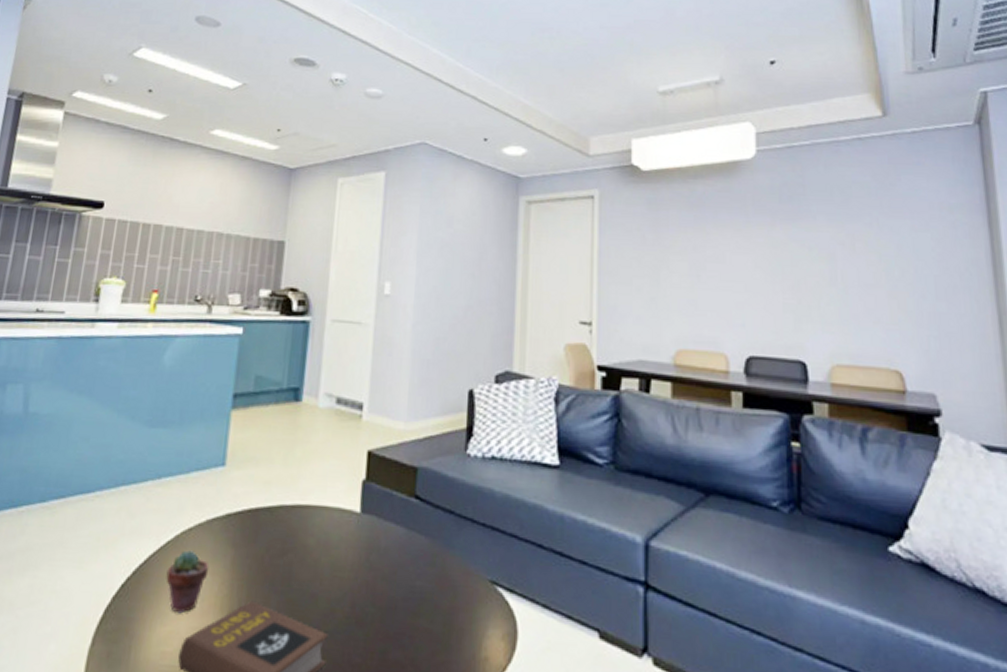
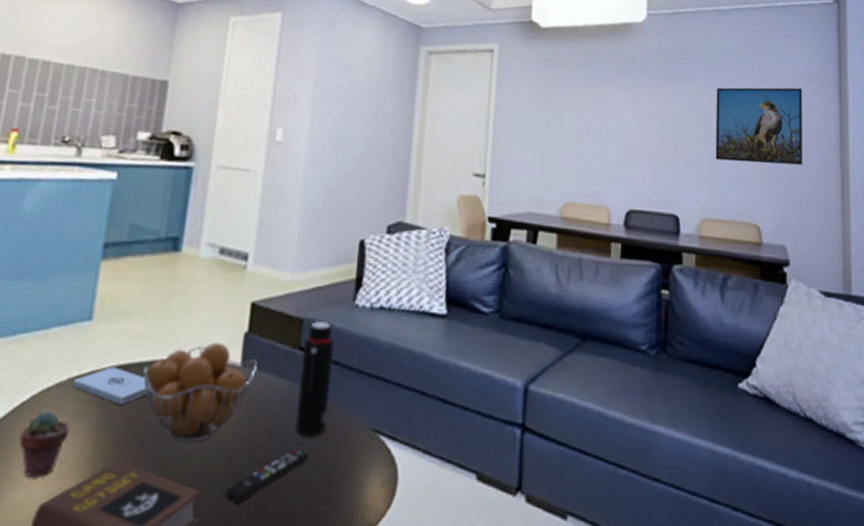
notepad: none [209,510,280,547] -> present [71,367,152,405]
fruit basket: none [271,489,376,587] -> present [143,342,258,443]
remote control: none [349,596,429,649] -> present [224,448,310,504]
water bottle: none [414,470,448,585] -> present [295,321,334,436]
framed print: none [840,219,950,305] -> present [715,87,803,165]

